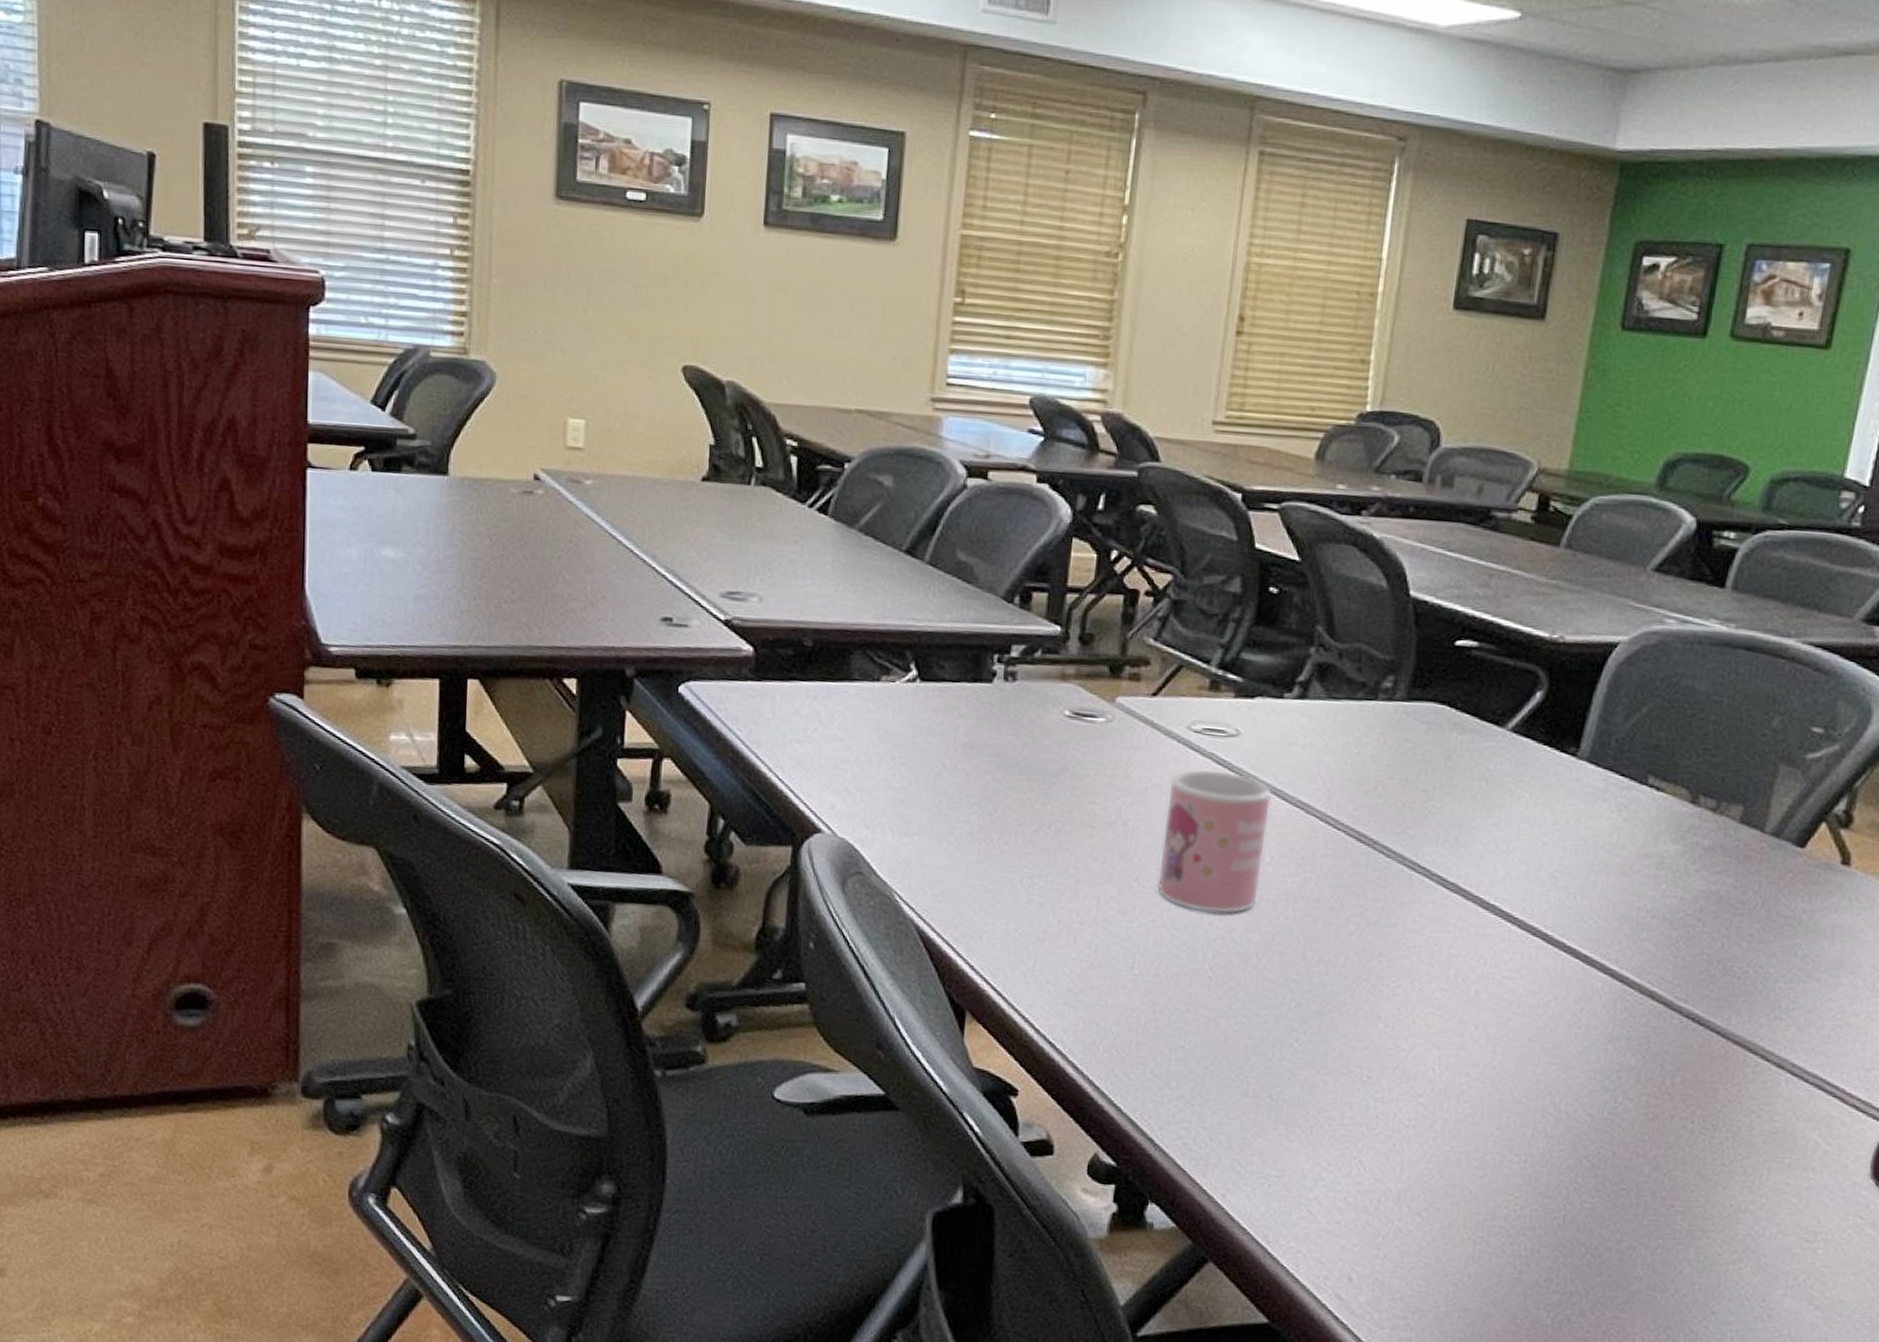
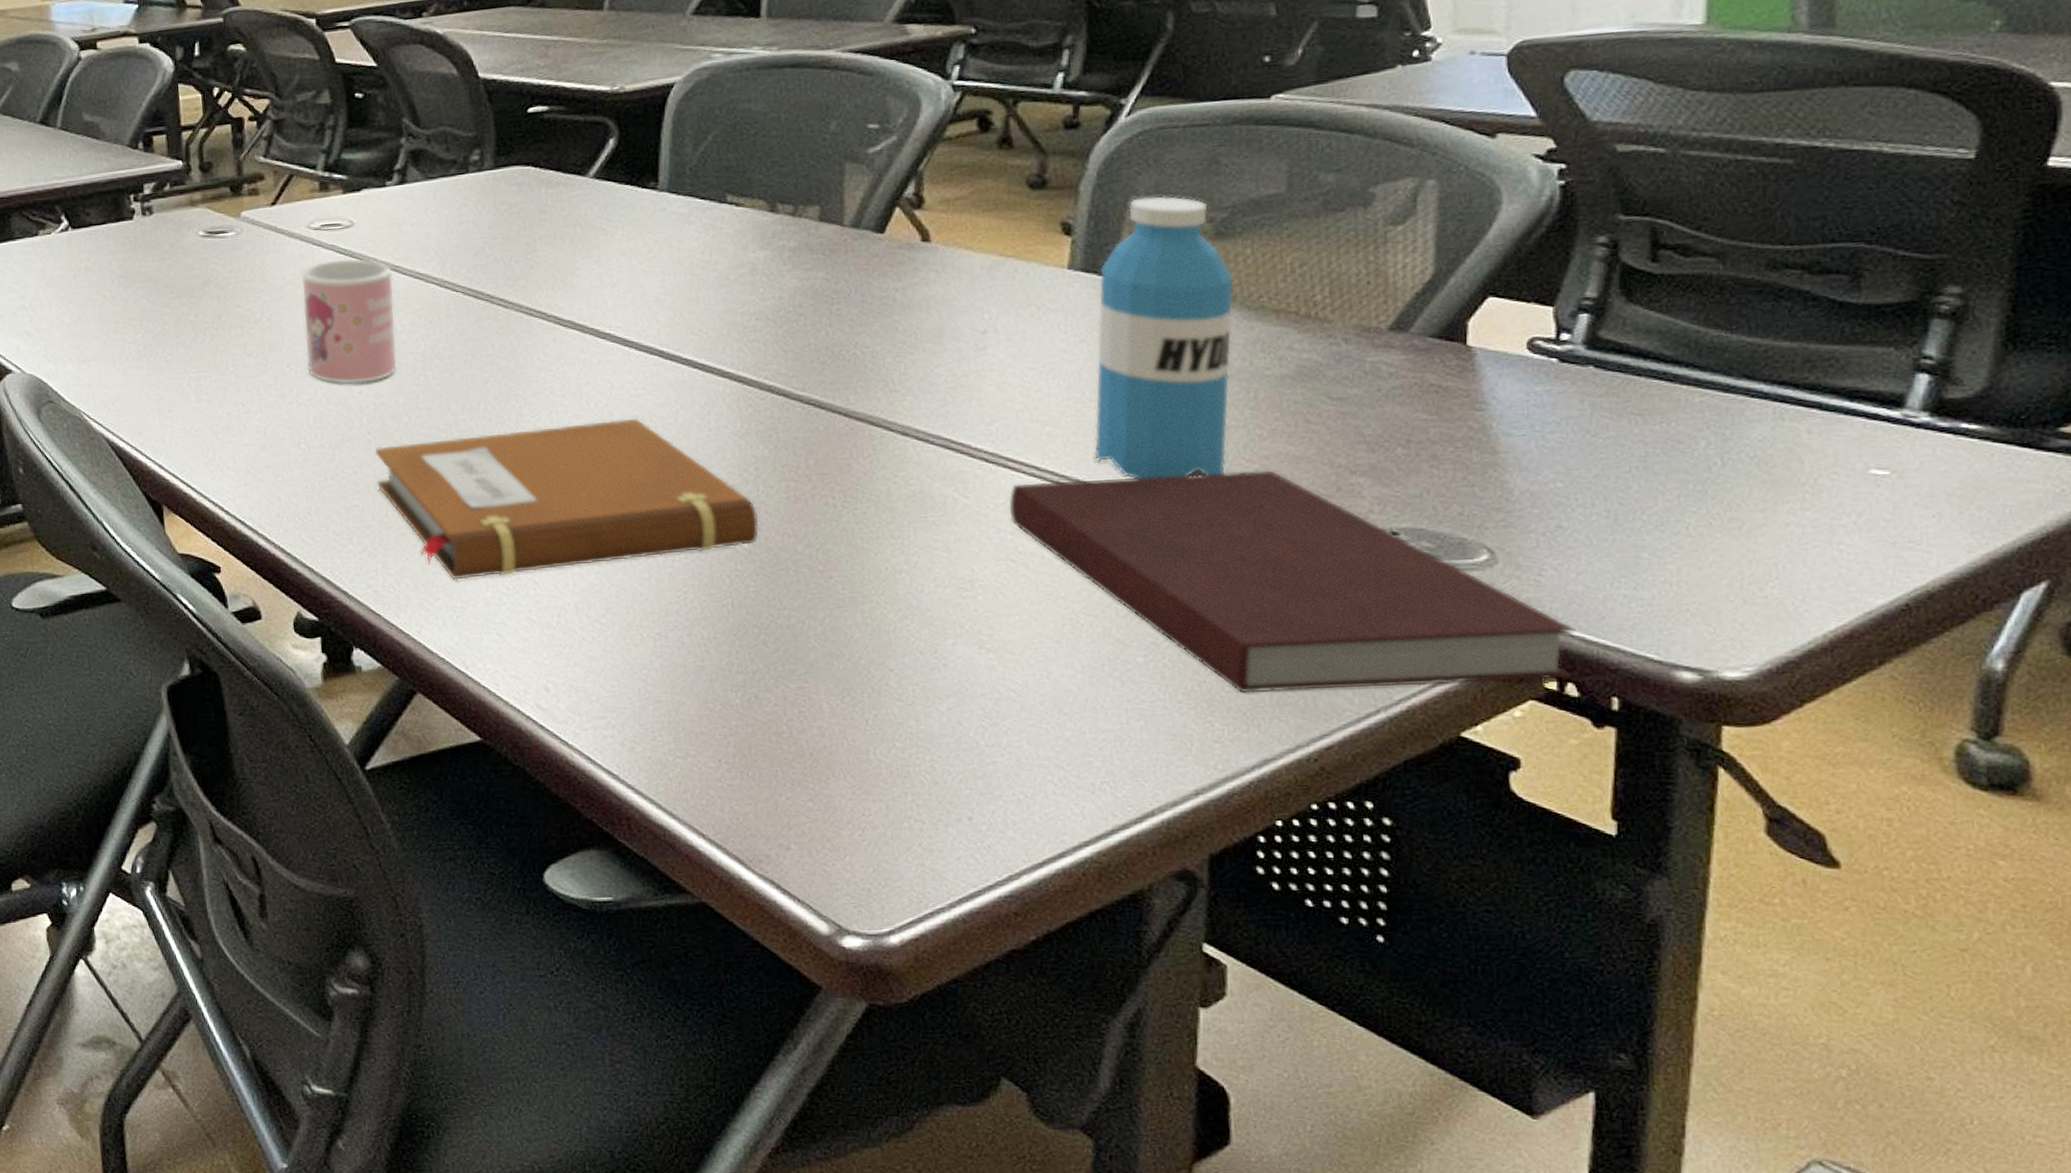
notebook: none [1209,986,1611,1158] -> present [375,418,759,580]

